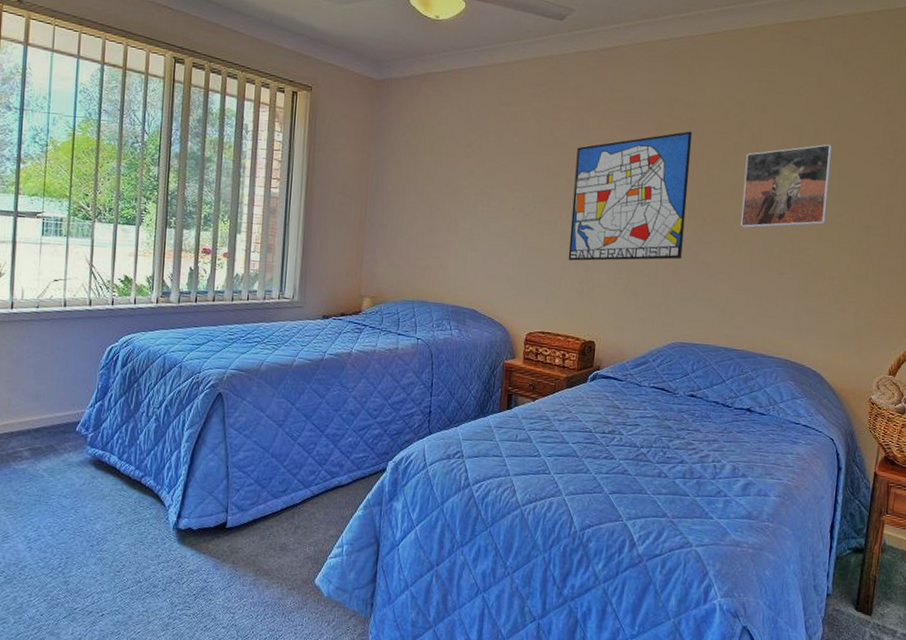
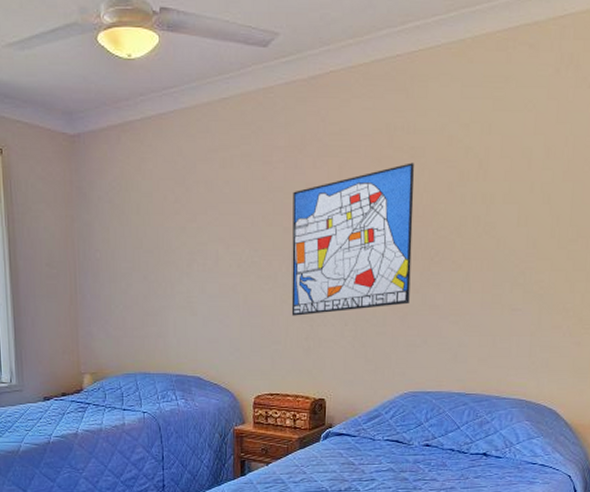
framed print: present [741,144,832,228] -> none [469,163,564,265]

